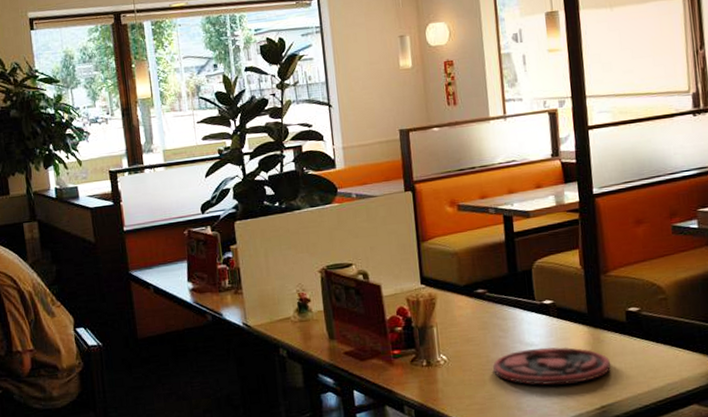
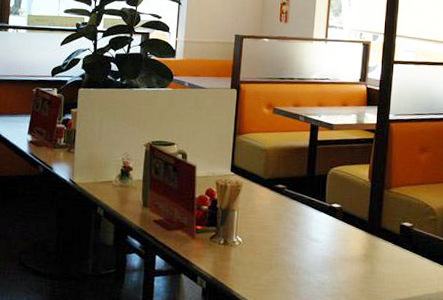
plate: present [492,347,611,385] -> none [279,244,380,281]

